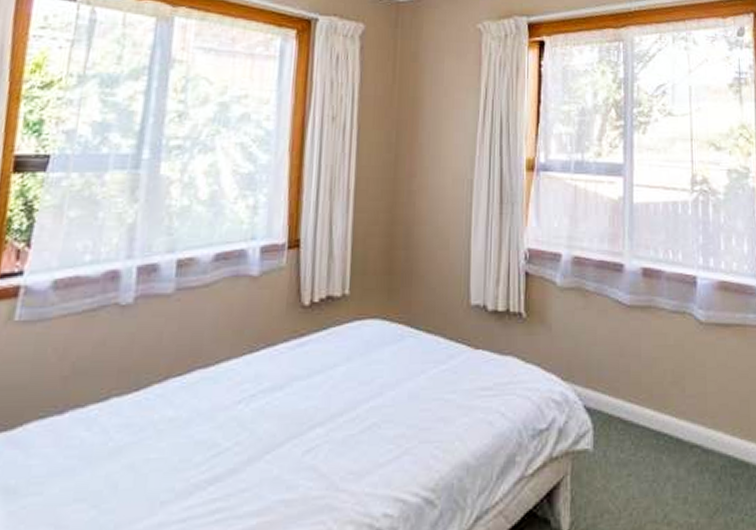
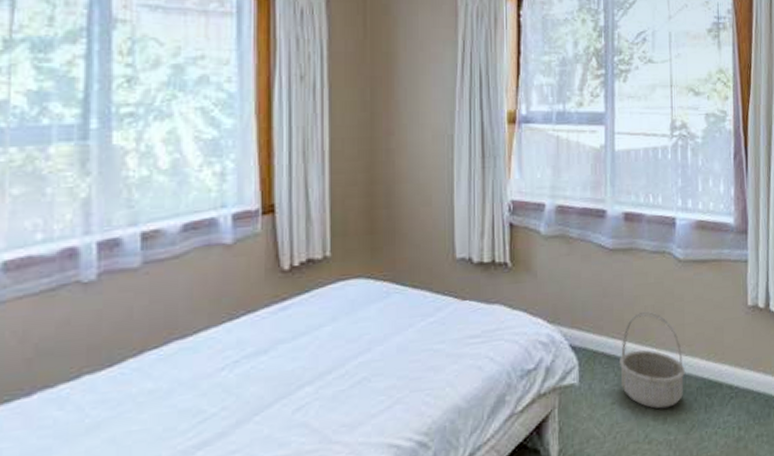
basket: none [635,375,708,487] -> present [618,311,685,409]

